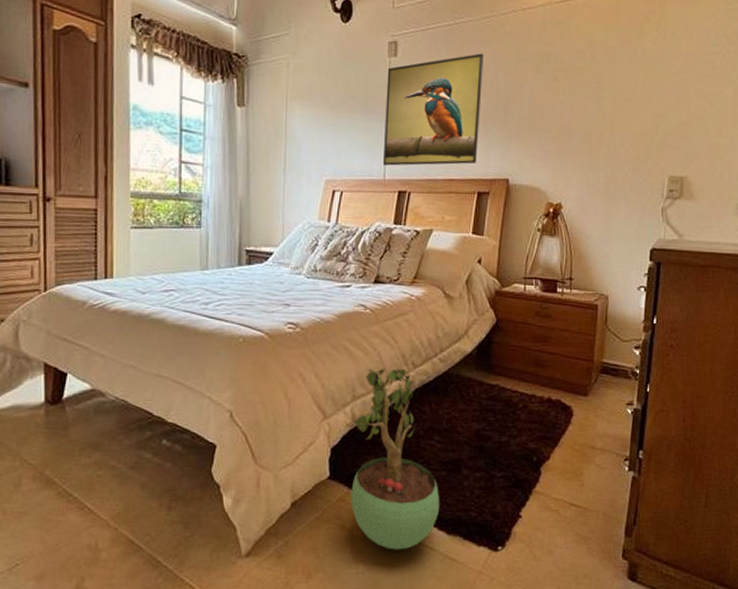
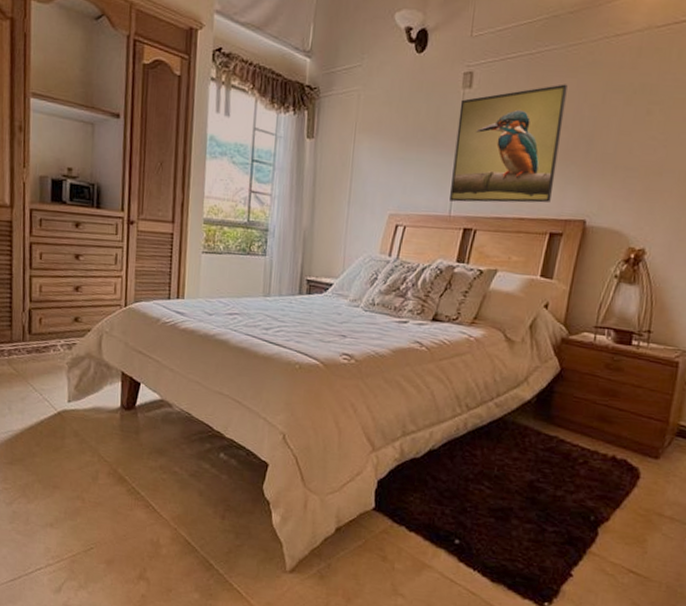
potted plant: present [351,364,440,550] -> none [394,404,486,590]

